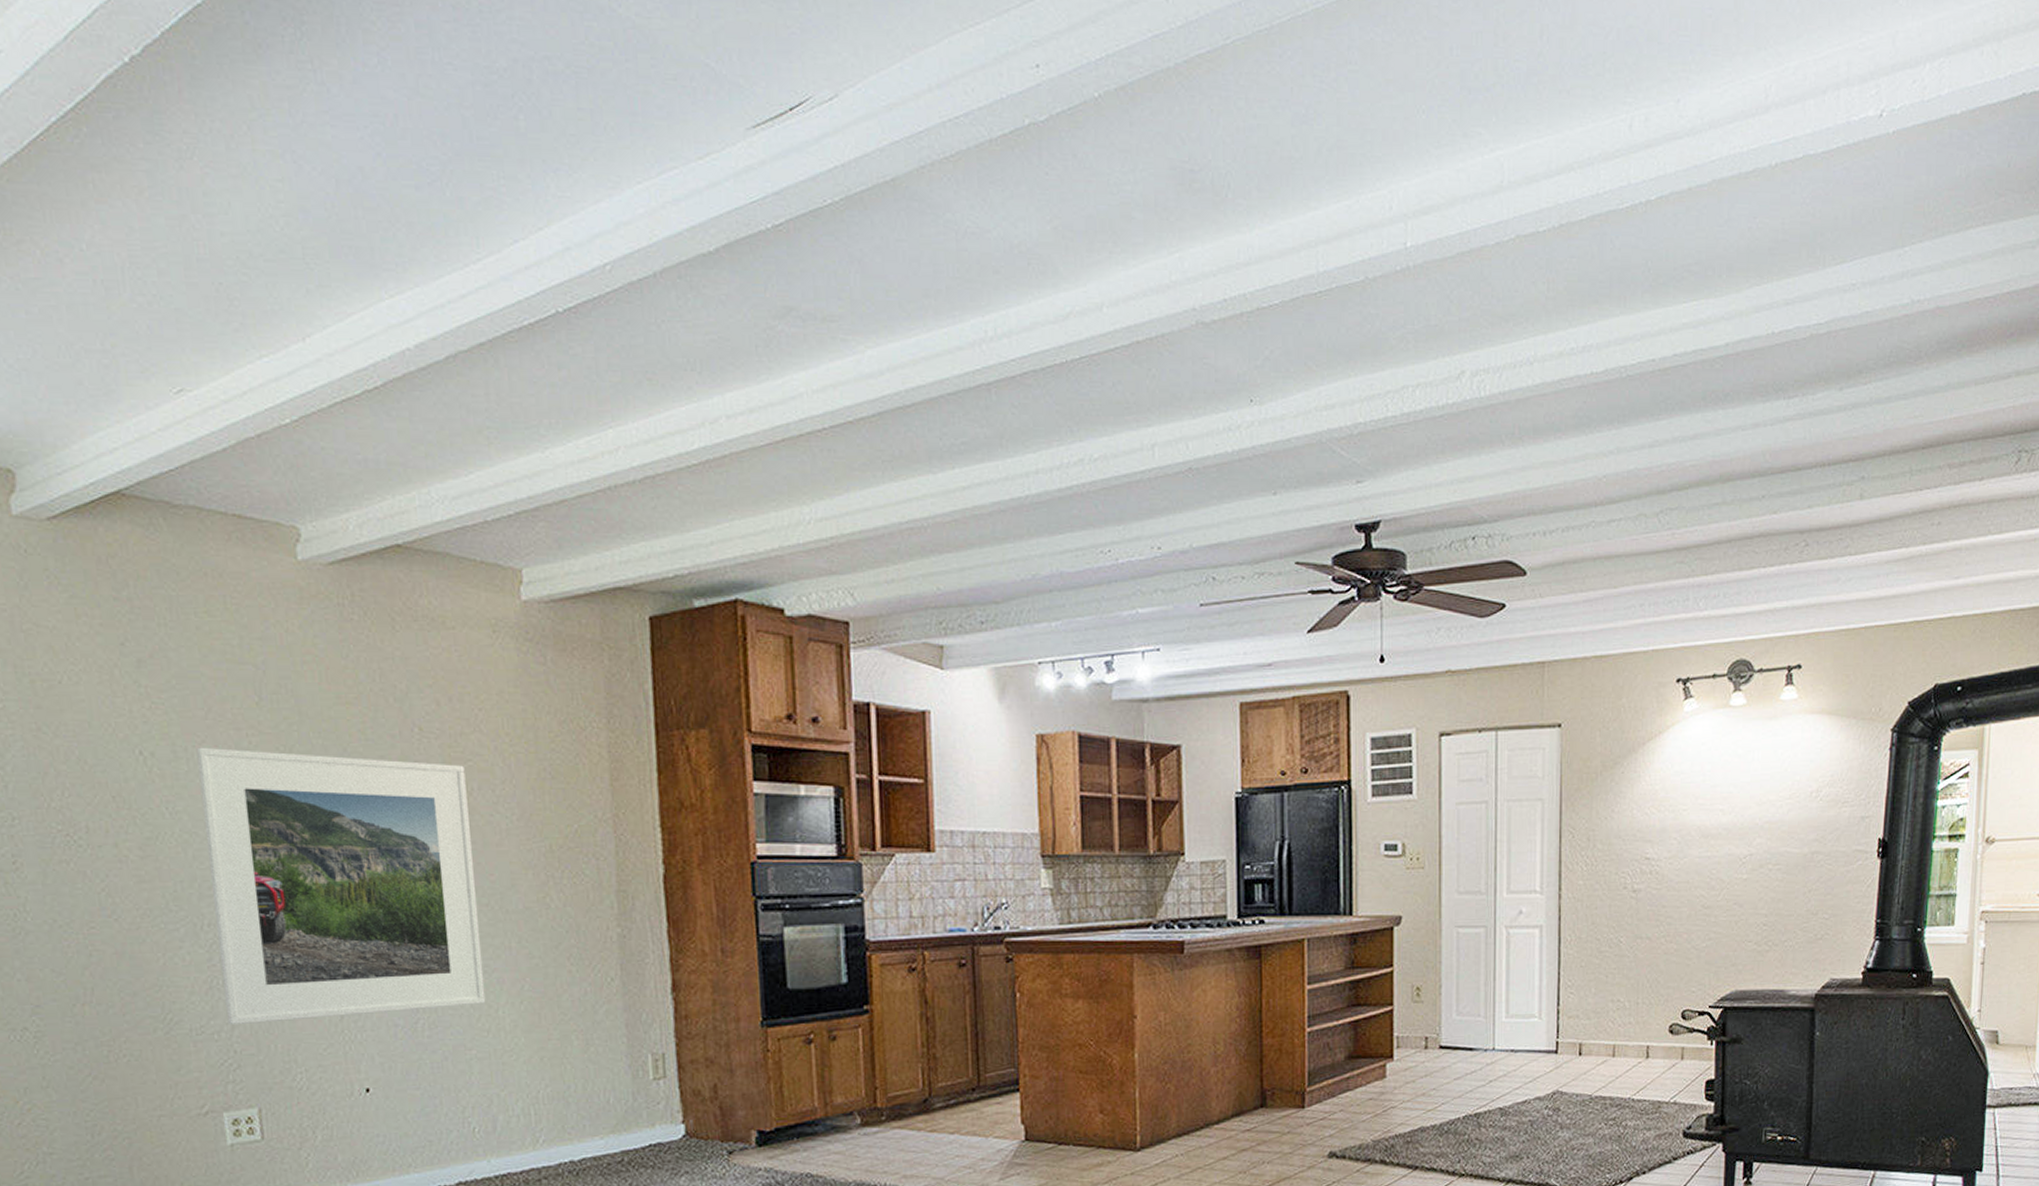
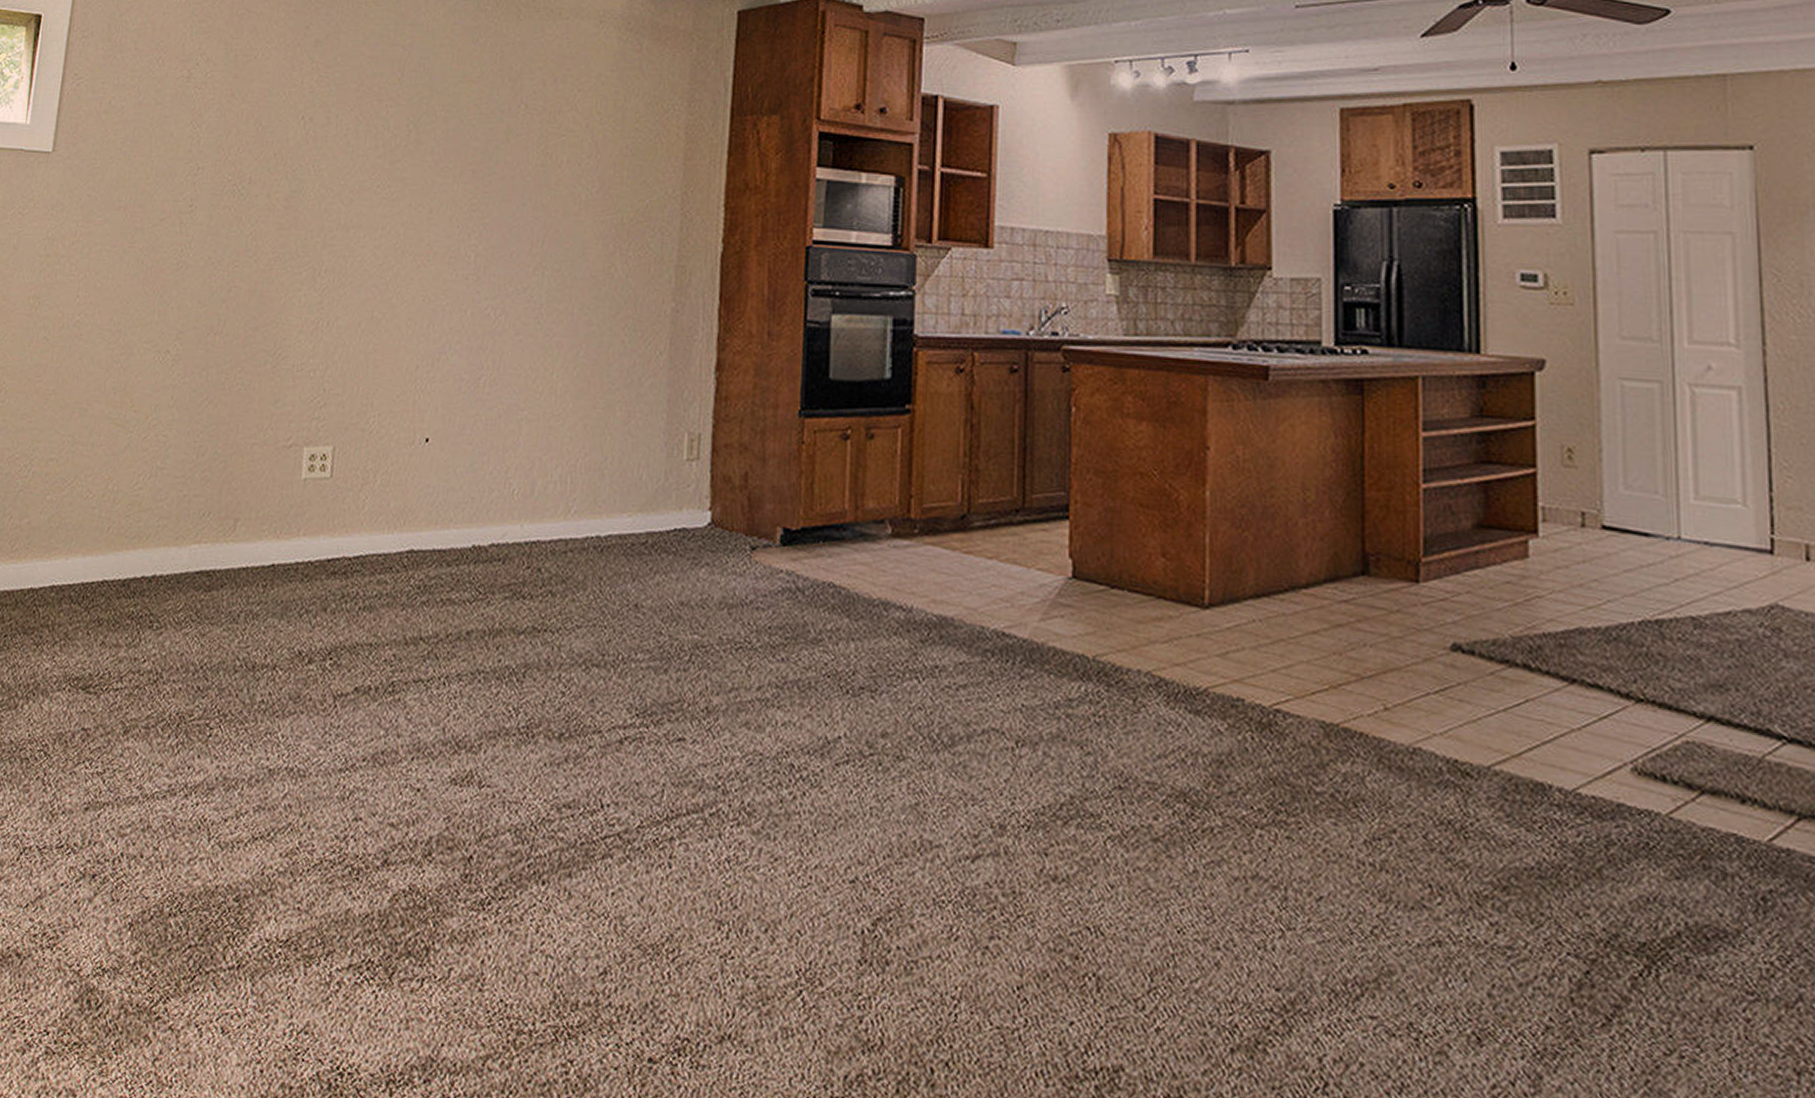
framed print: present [196,747,486,1026] -> none [323,114,558,367]

